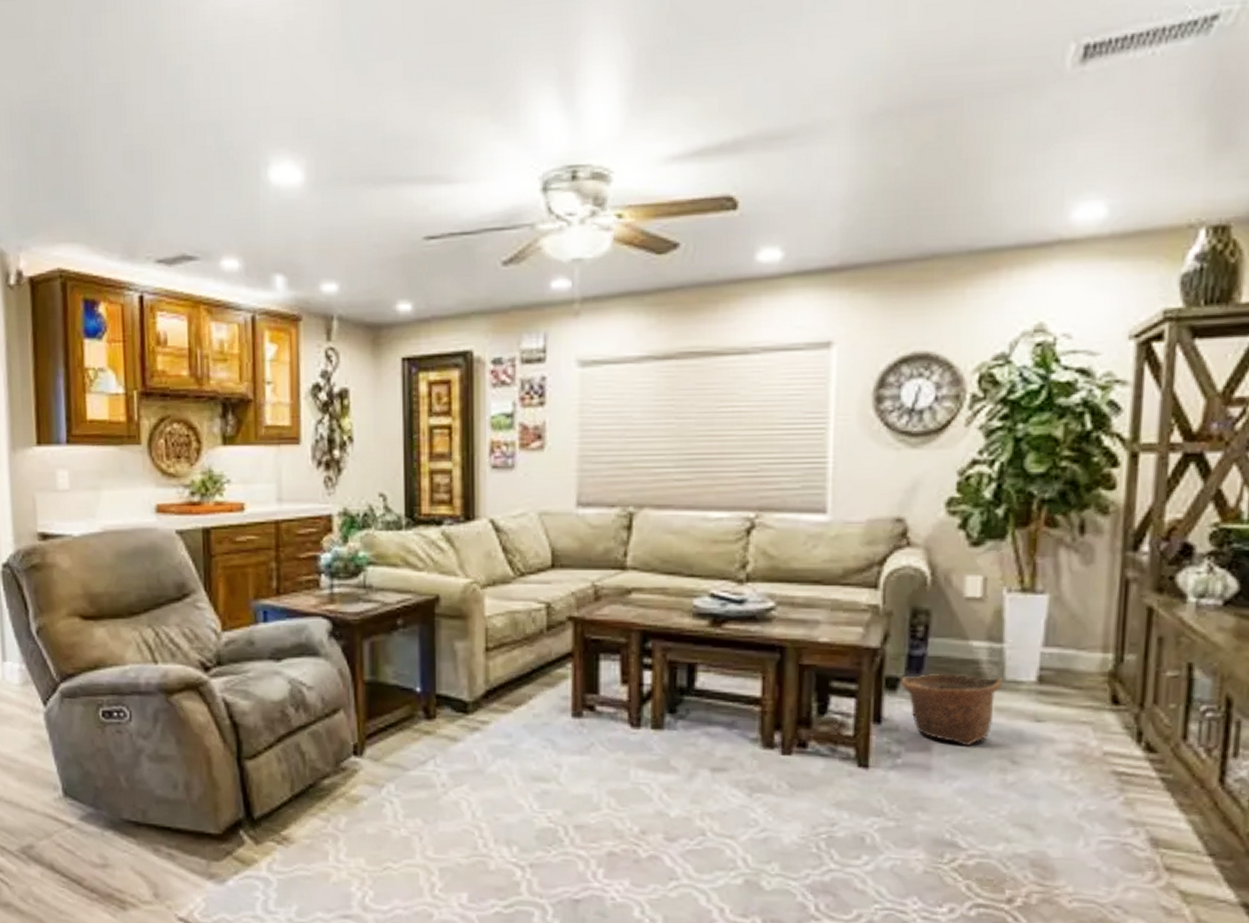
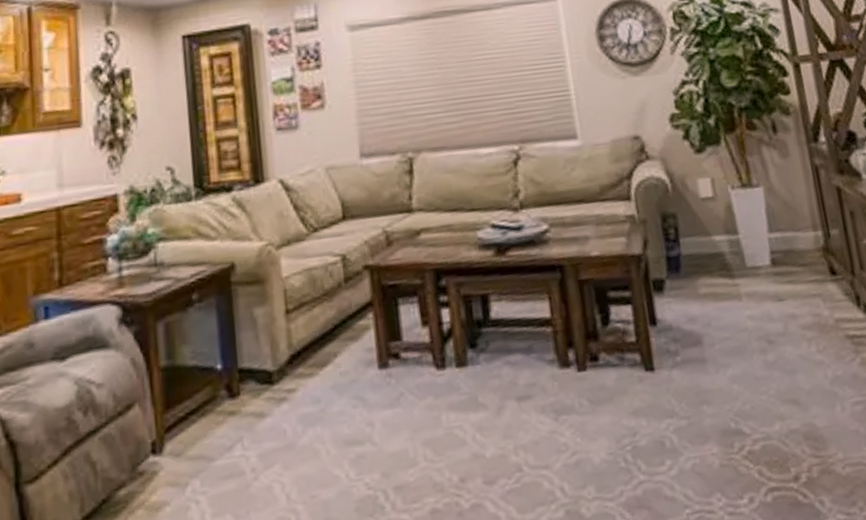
basket: present [901,673,1004,747] -> none [665,265,746,335]

